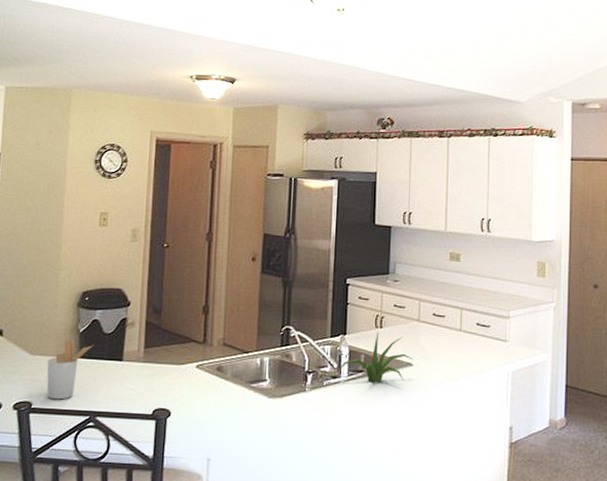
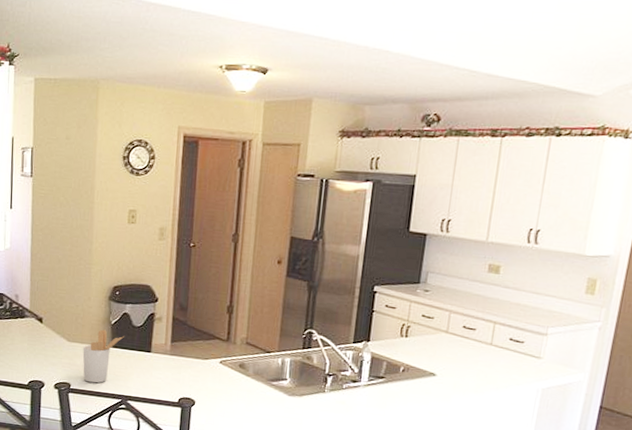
plant: present [336,331,414,383] -> none [356,340,438,390]

